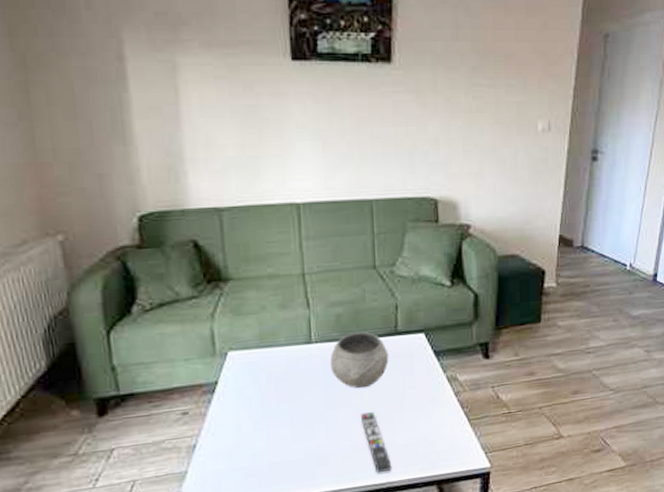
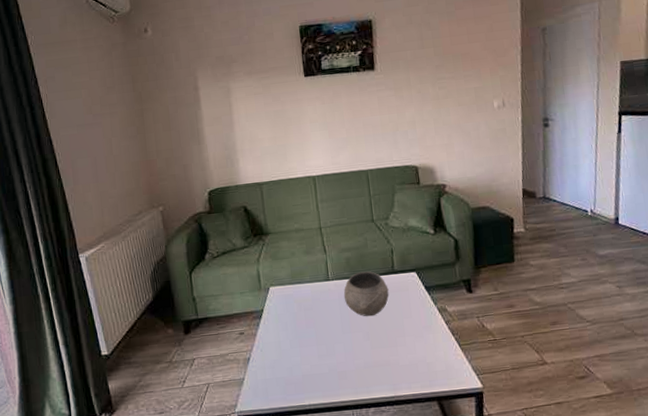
remote control: present [360,412,392,474] -> none [369,336,399,388]

